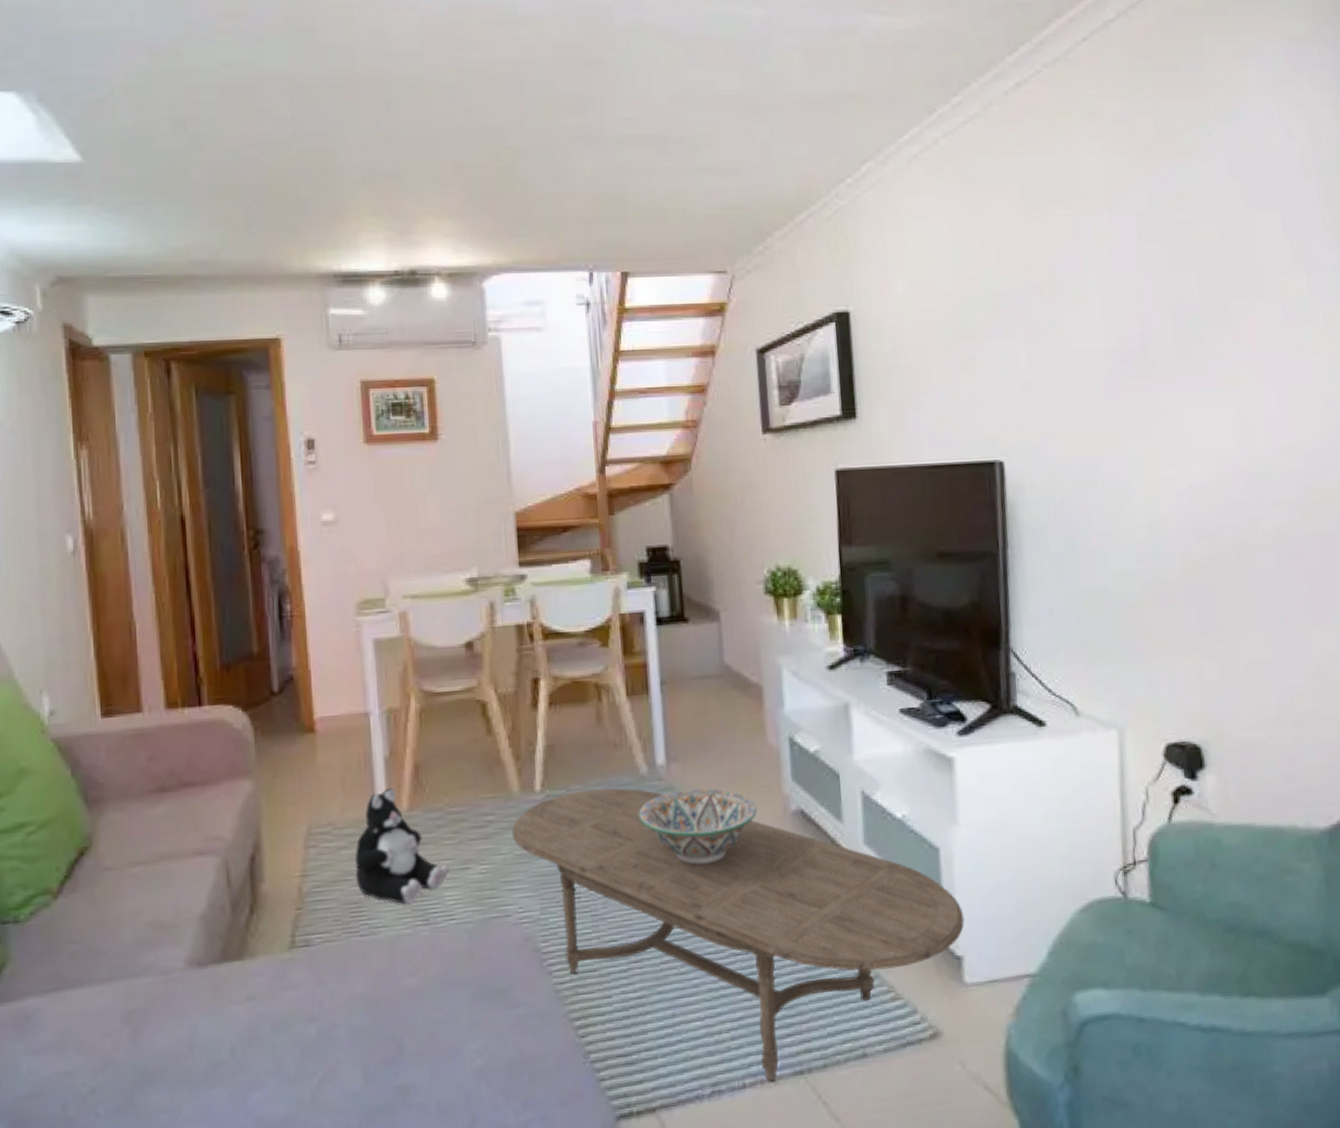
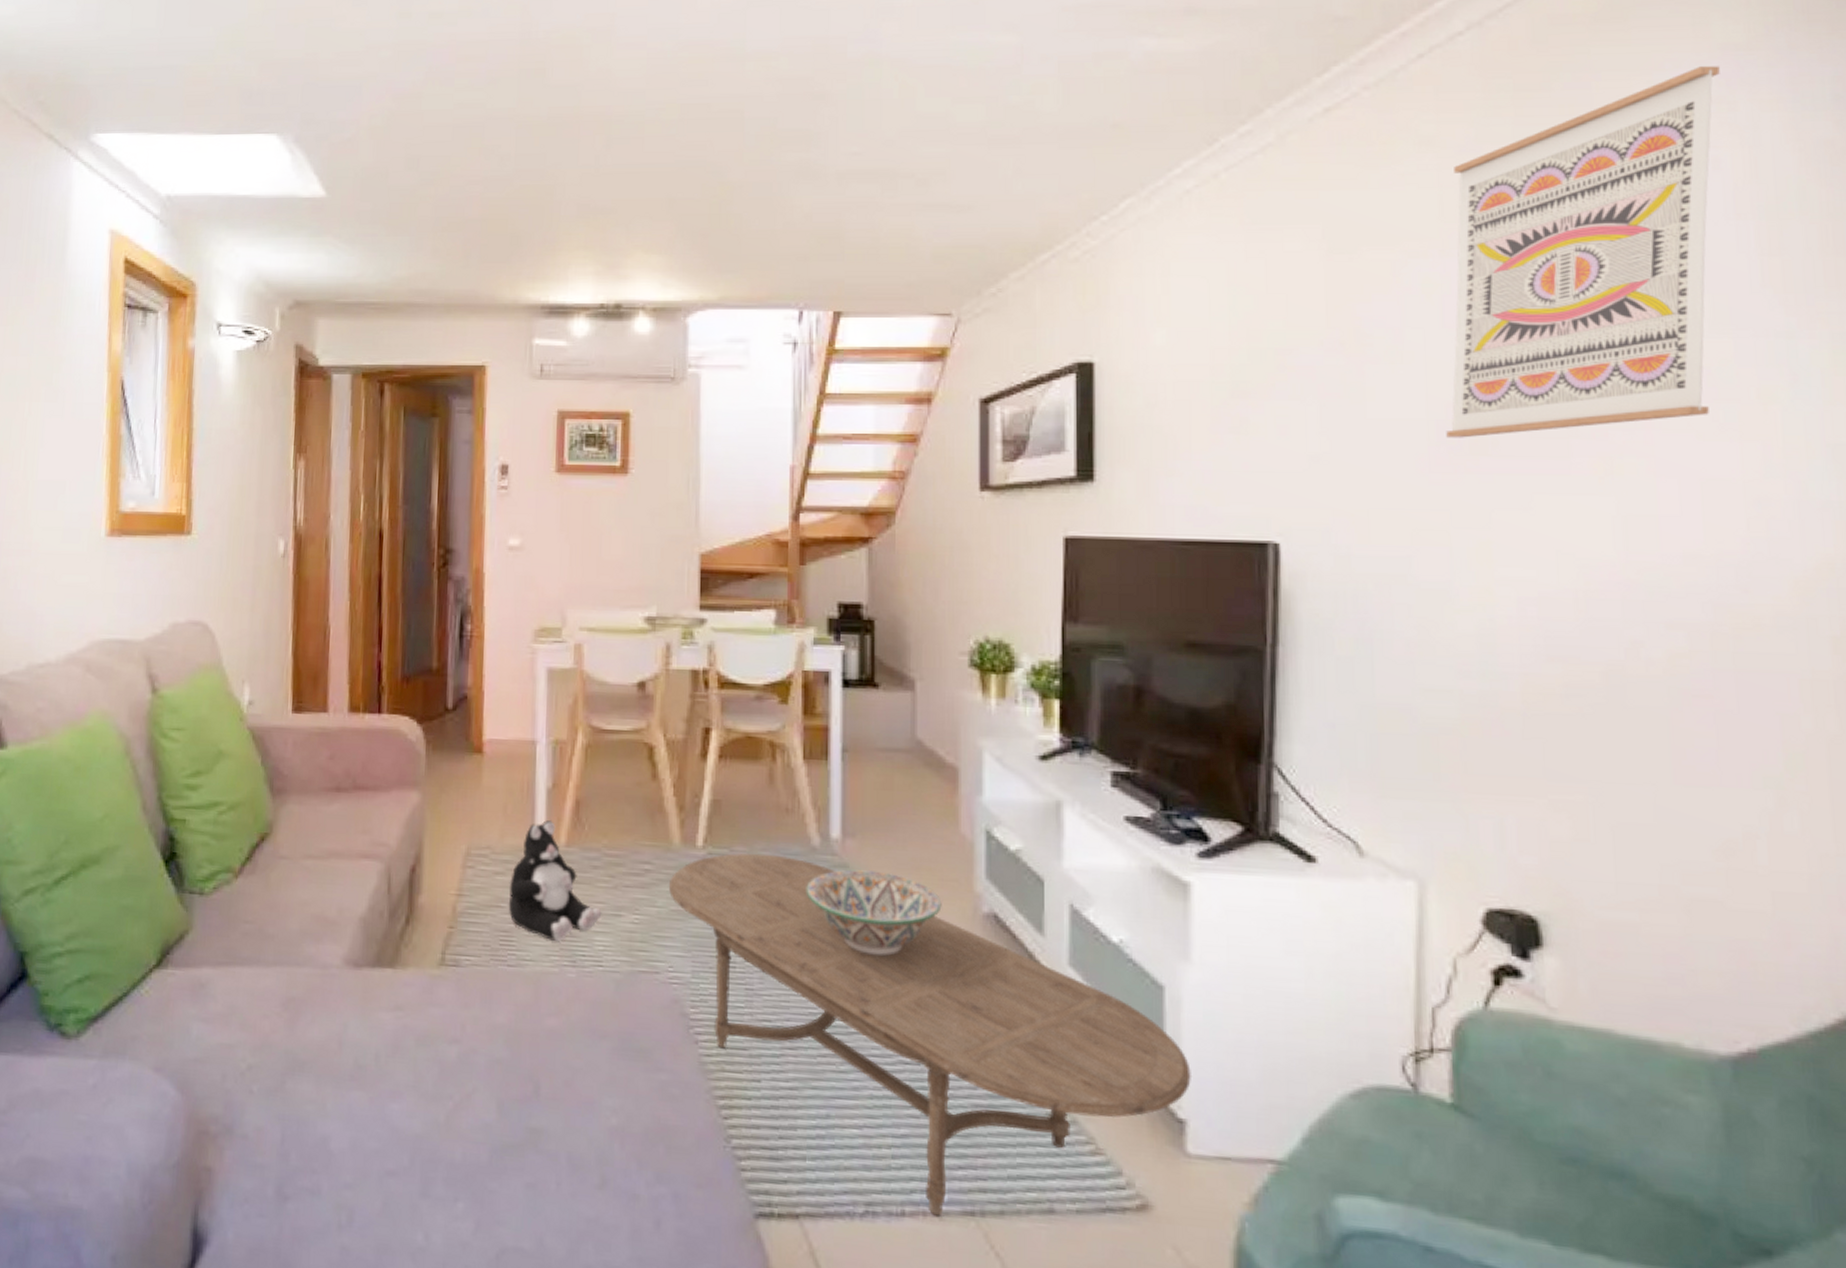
wall art: none [1113,54,1294,364] -> present [1446,66,1720,438]

